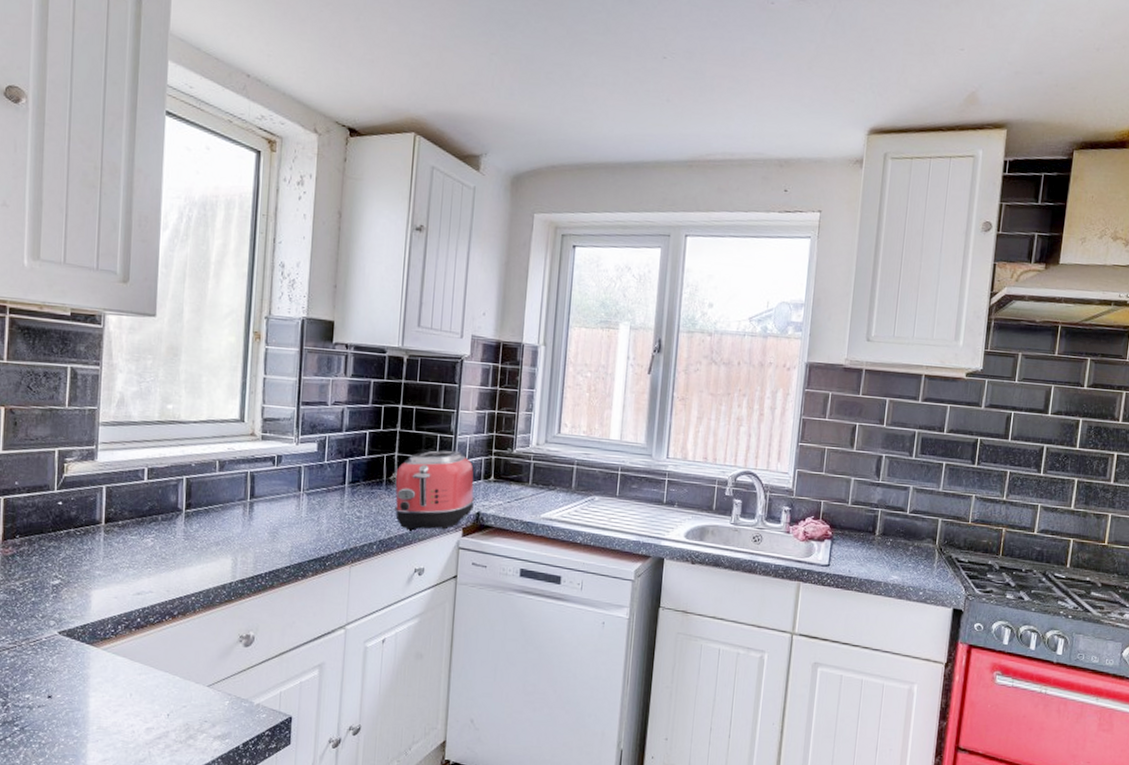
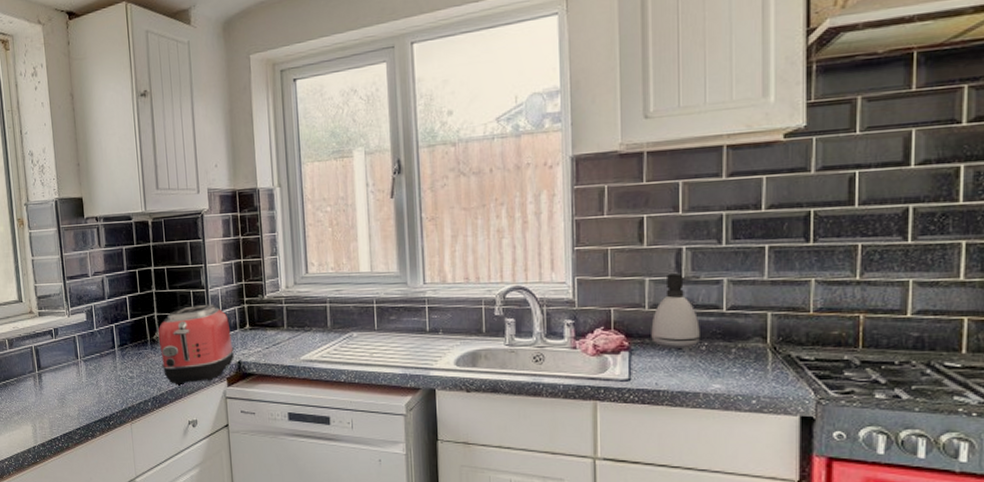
soap dispenser: none [850,476,894,542] -> present [651,273,701,349]

